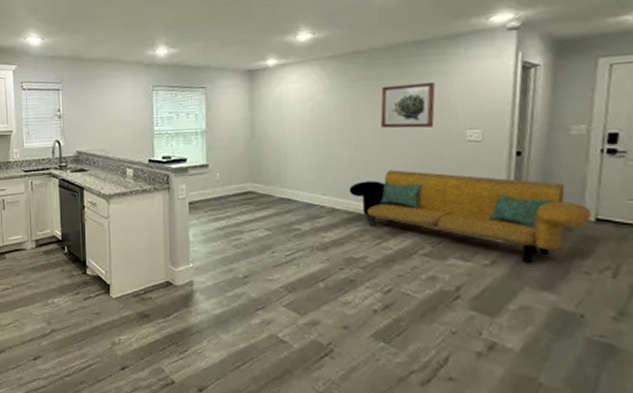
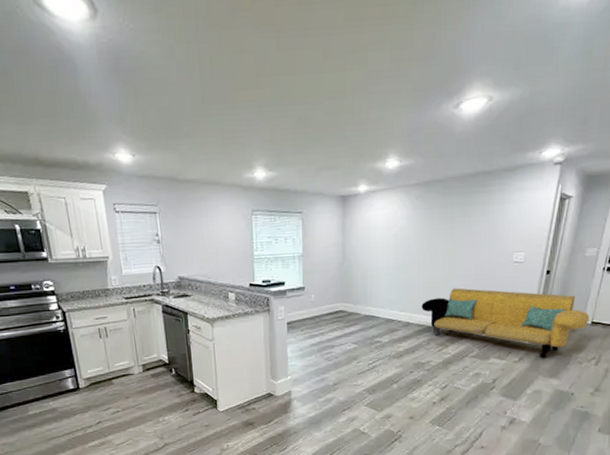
wall art: present [380,83,436,129] -> none [450,211,495,252]

